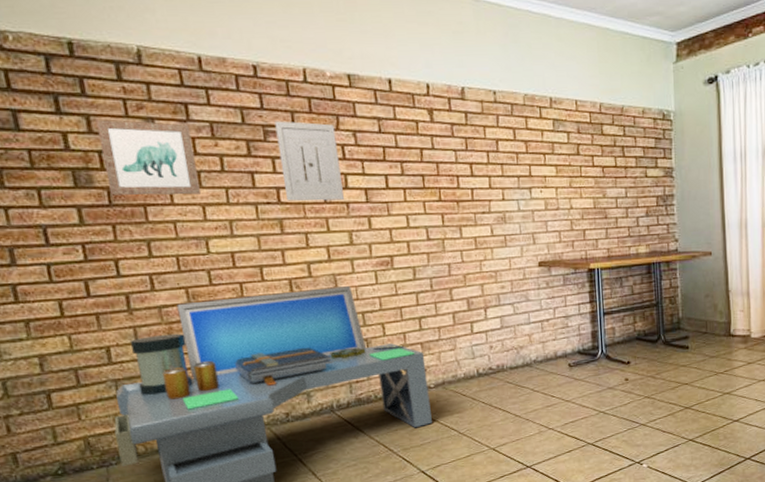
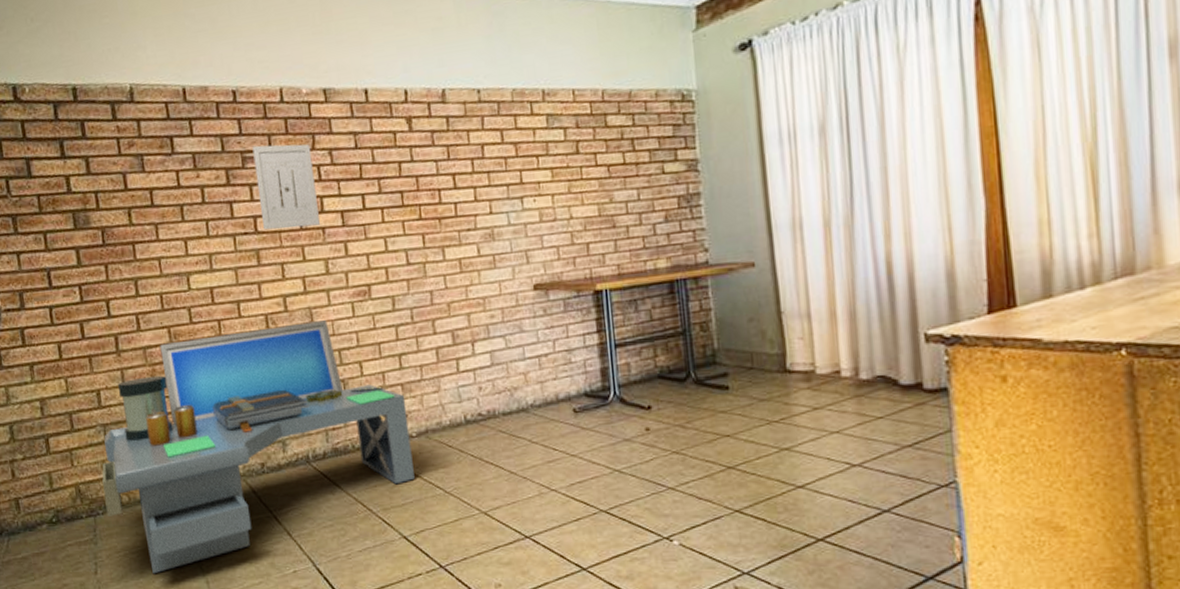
wall art: present [96,120,200,196] -> none [93,157,183,235]

